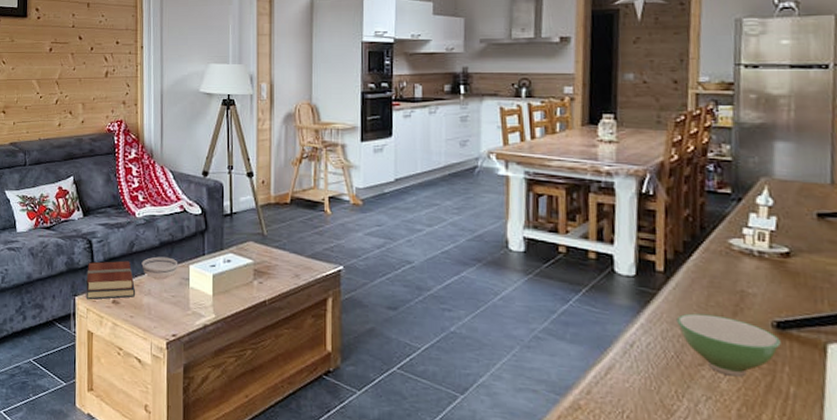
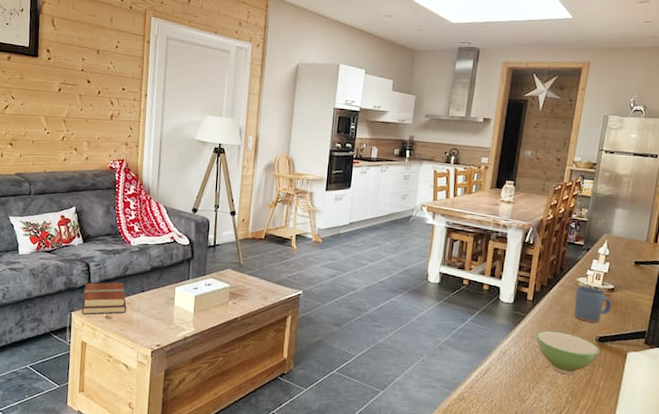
bowl: present [141,256,178,279] -> none [133,279,166,298]
mug: none [728,249,791,301] -> present [574,285,612,322]

